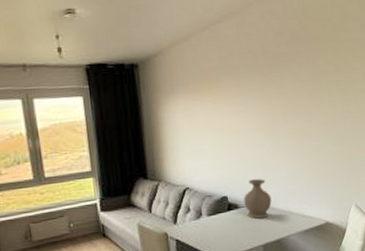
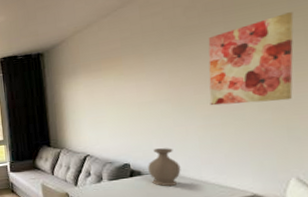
wall art: none [294,51,356,137] -> present [208,12,294,106]

